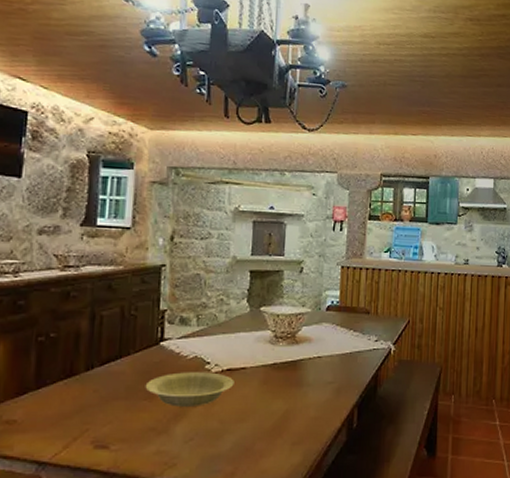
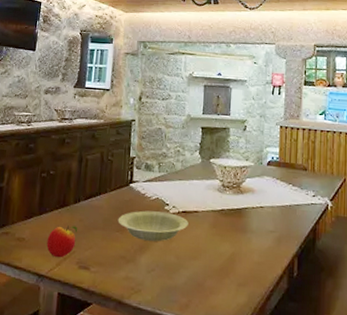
apple: none [48,398,92,439] -> present [46,225,78,258]

